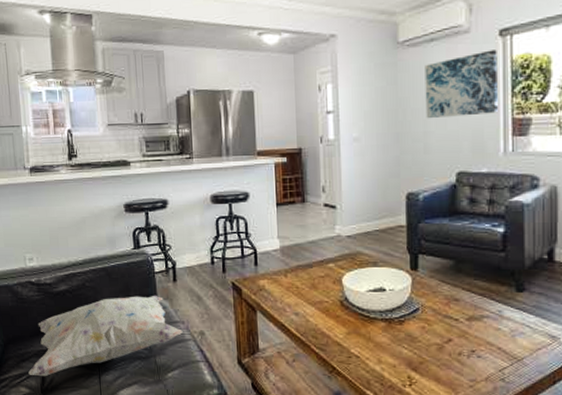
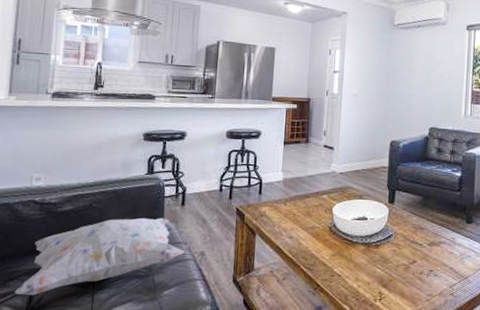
wall art: present [425,50,498,119] -> none [410,39,464,86]

